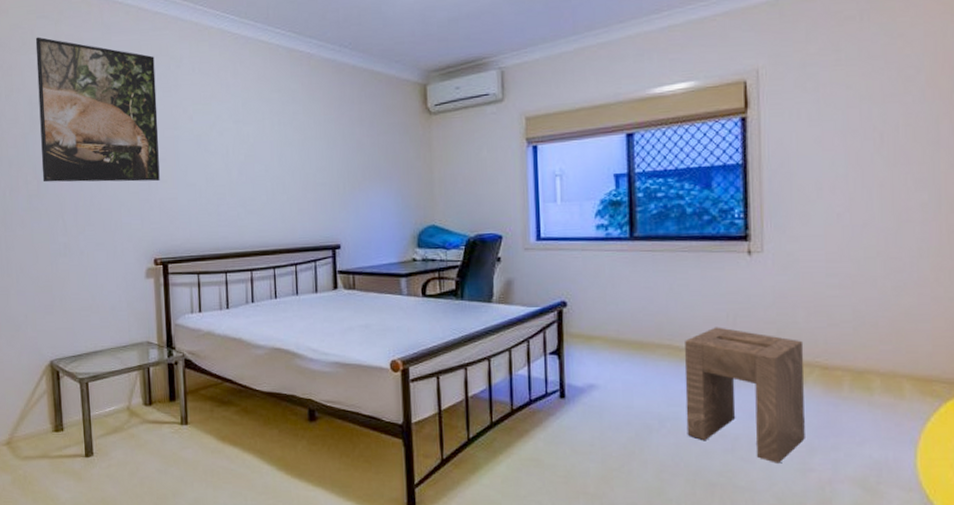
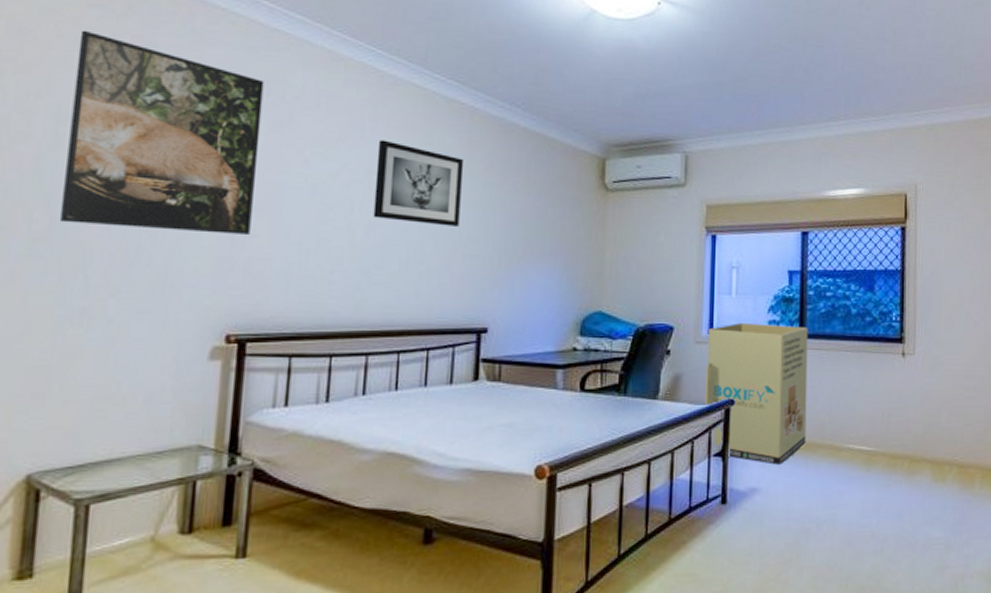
wall art: none [240,92,309,160] -> present [373,140,464,226]
cardboard box: none [535,228,643,363] -> present [704,323,808,465]
stool: present [685,327,805,464] -> none [841,426,945,563]

